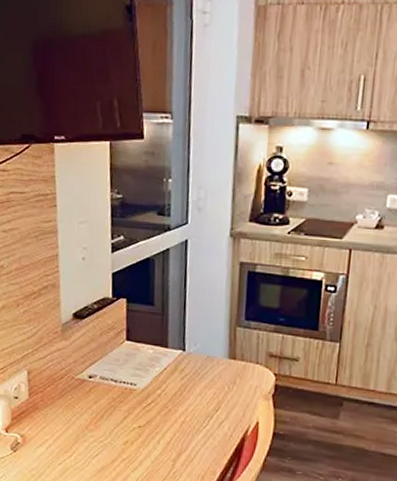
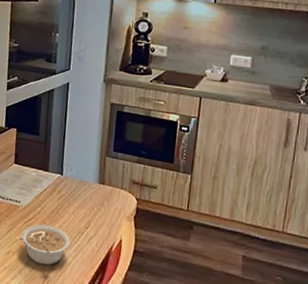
legume: none [139,408,198,455] -> present [21,224,71,266]

